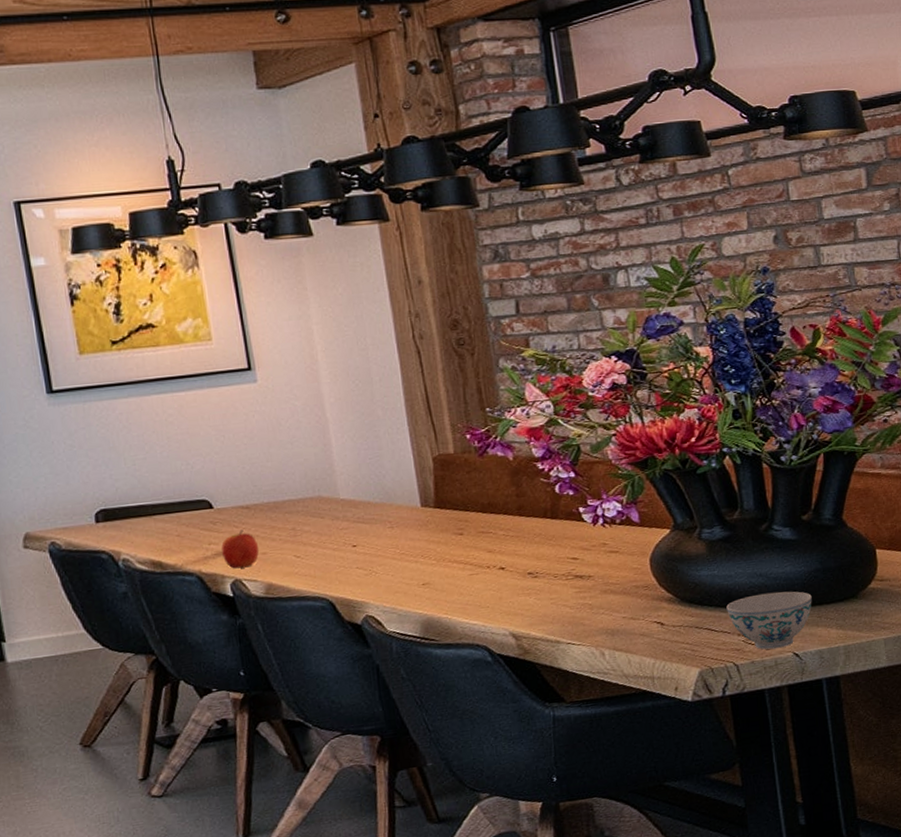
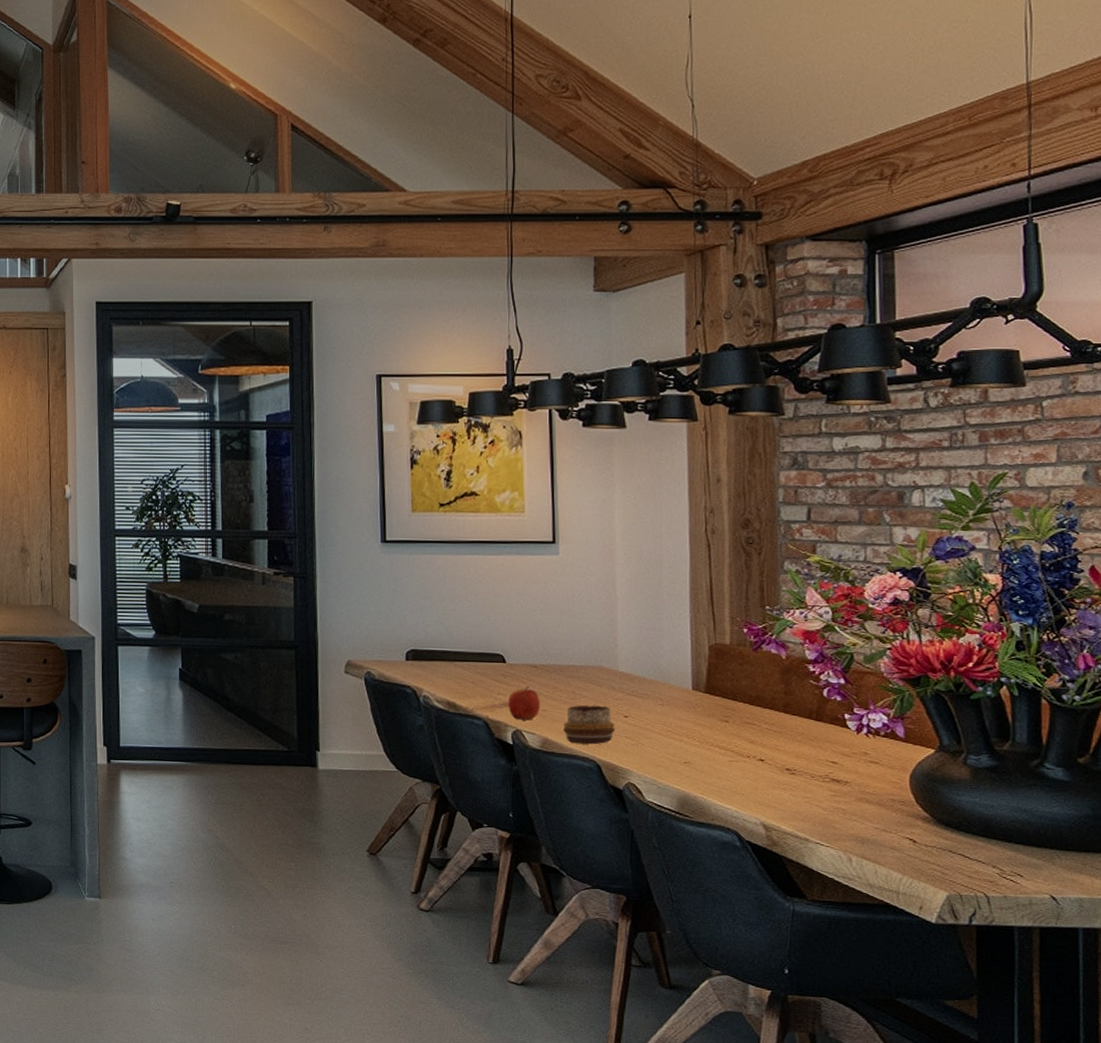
decorative bowl: none [287,538,345,584] -> present [563,705,615,745]
bowl: present [726,591,812,650] -> none [984,829,1078,889]

